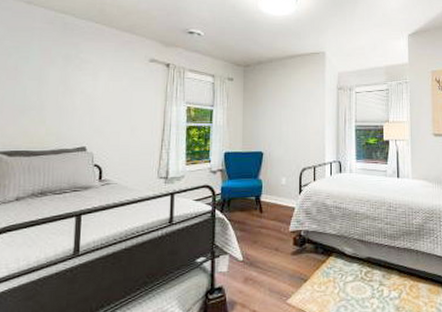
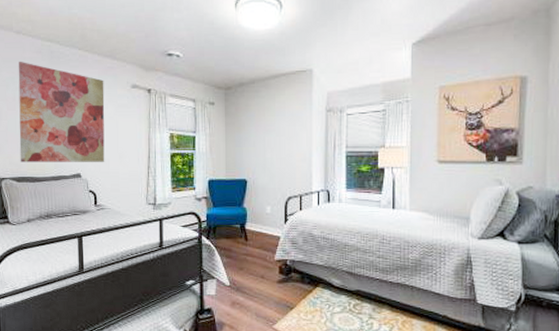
wall art: none [15,30,121,135] -> present [18,61,105,162]

